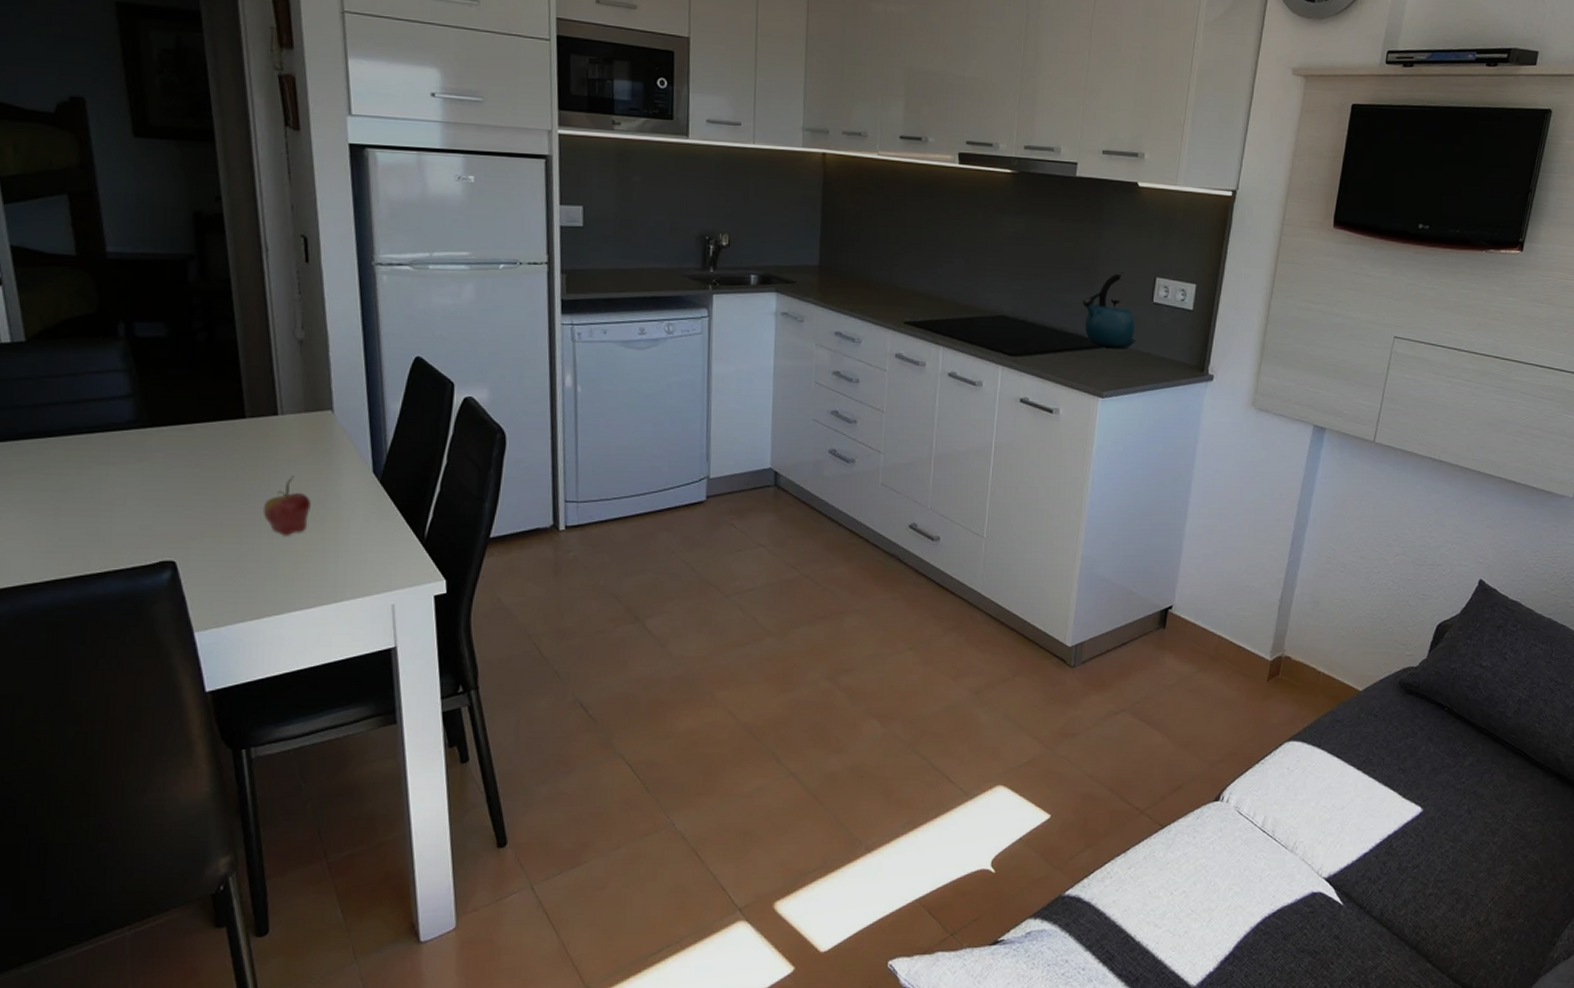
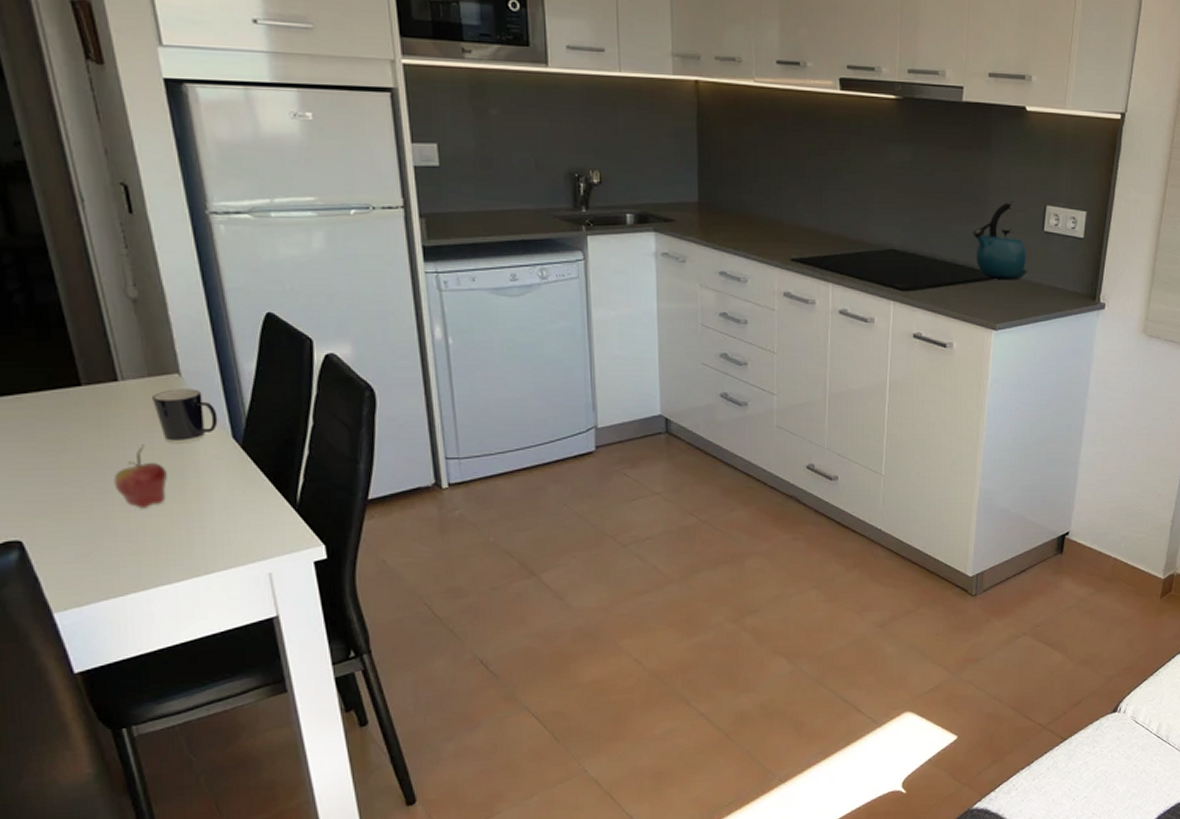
mug: none [306,424,362,476] -> present [152,388,218,444]

